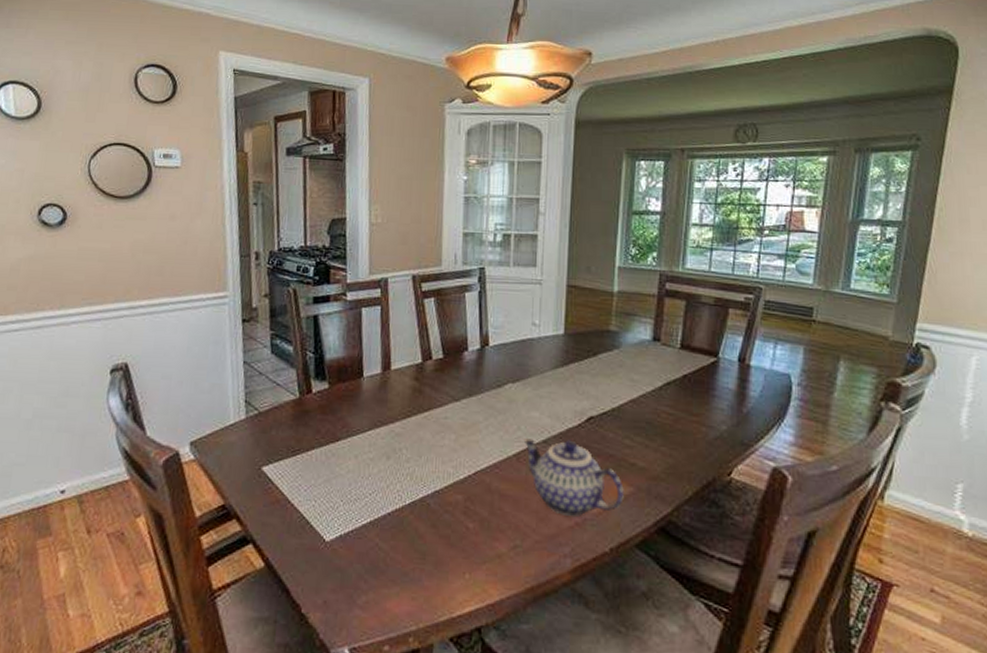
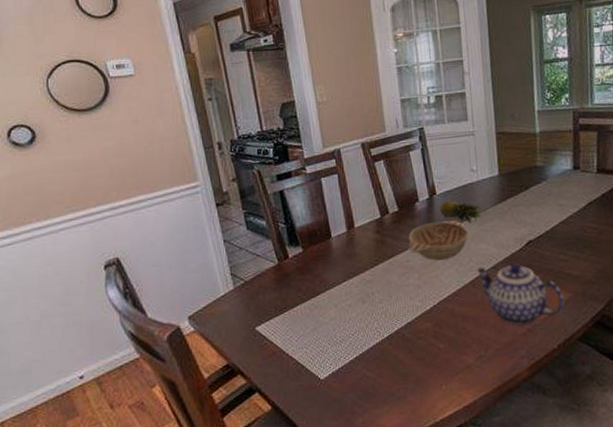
decorative bowl: none [448,377,520,424] -> present [408,220,469,261]
fruit: none [491,354,539,386] -> present [440,200,482,224]

